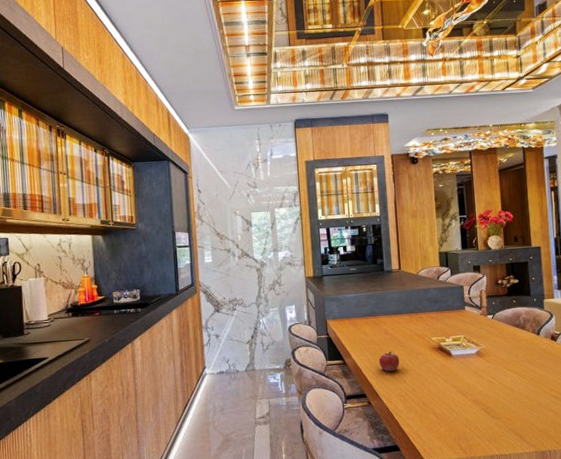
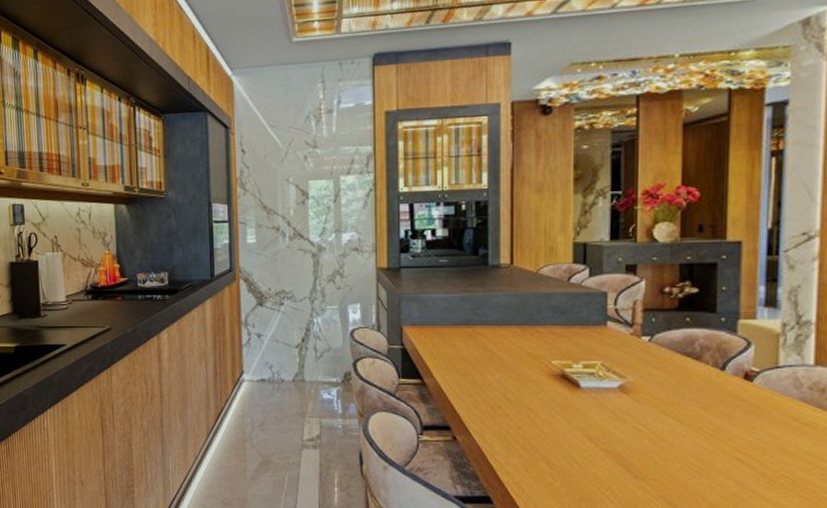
fruit: present [378,351,400,372] -> none [471,373,502,401]

